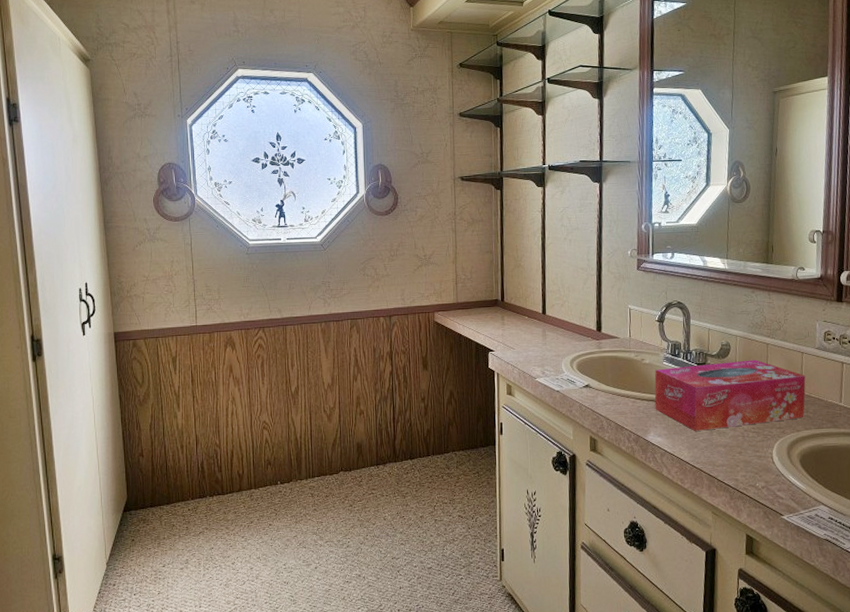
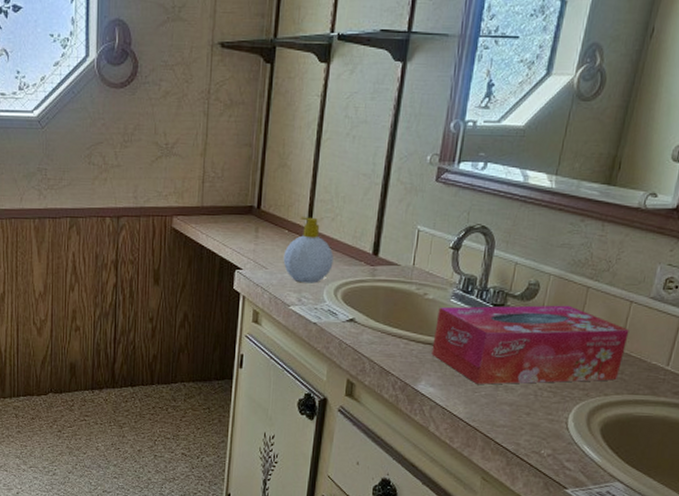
soap bottle: none [526,305,567,359] -> present [283,217,334,283]

